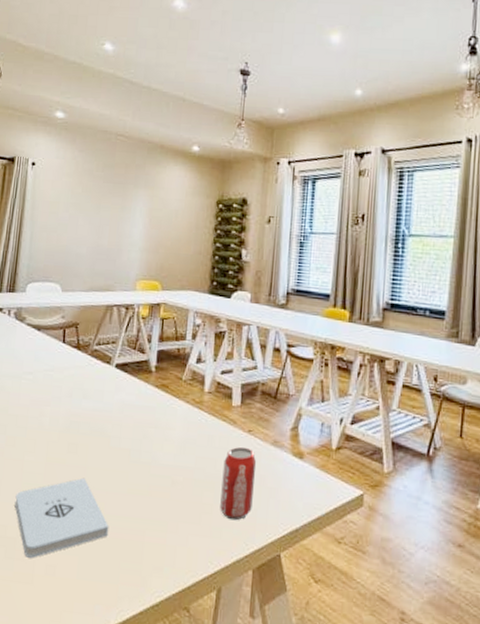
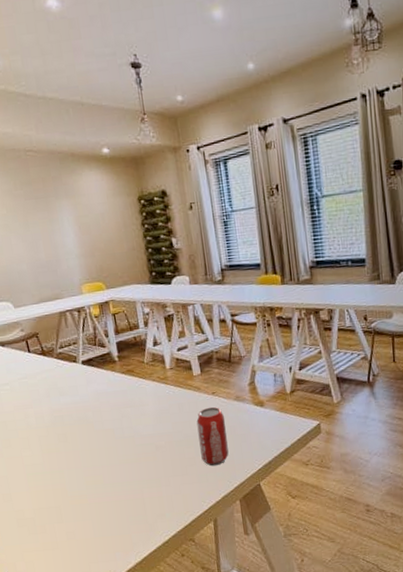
notepad: present [14,477,109,558] -> none [23,459,113,530]

